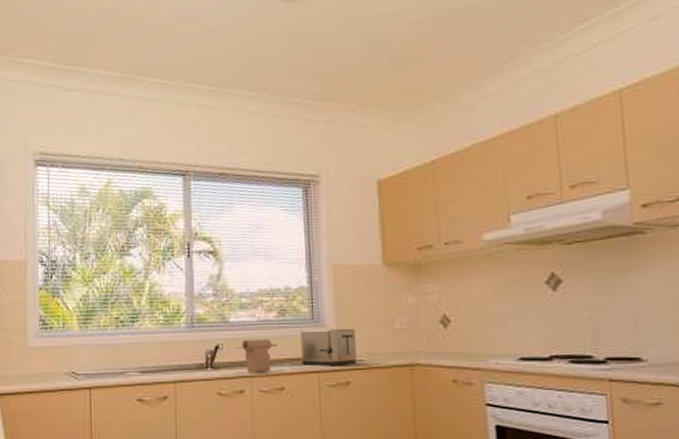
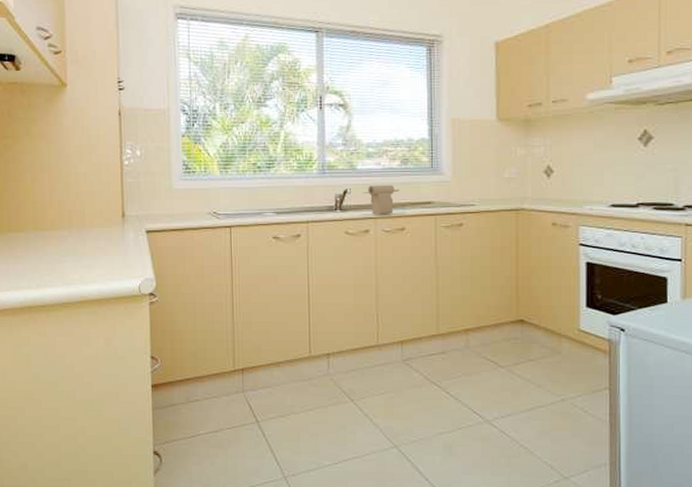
toaster: present [300,328,357,366] -> none [420,176,469,210]

